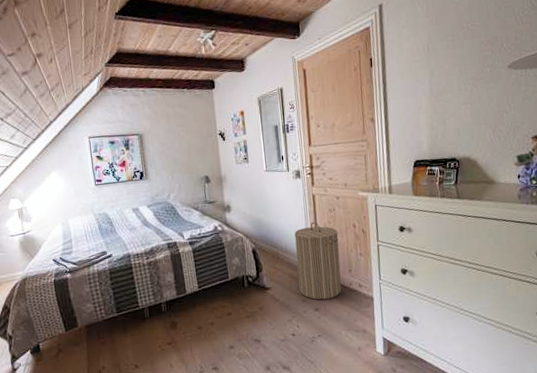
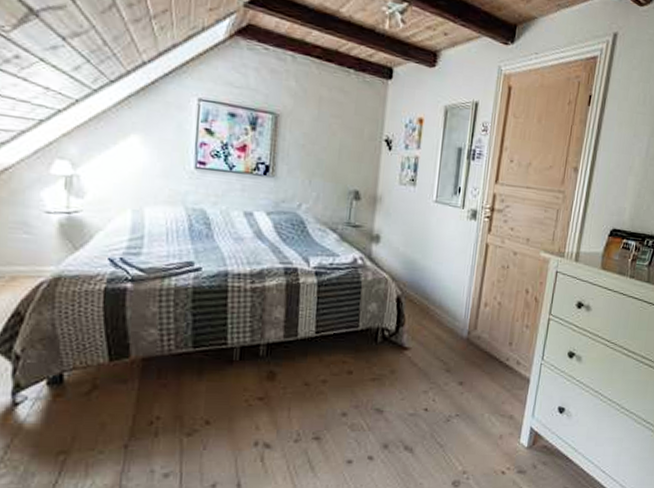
laundry hamper: present [294,221,342,300] -> none [445,276,507,373]

